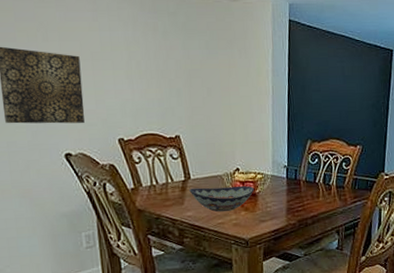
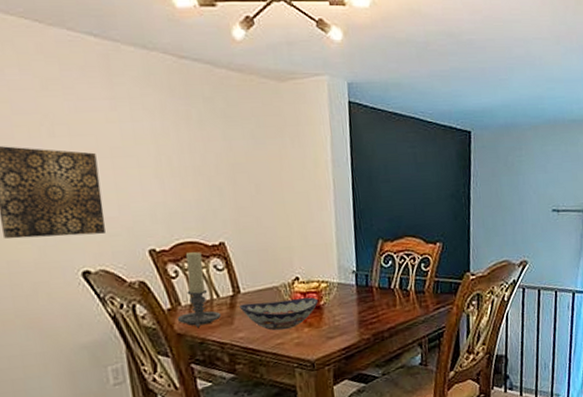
candle holder: none [138,142,174,205] -> present [177,251,222,327]

